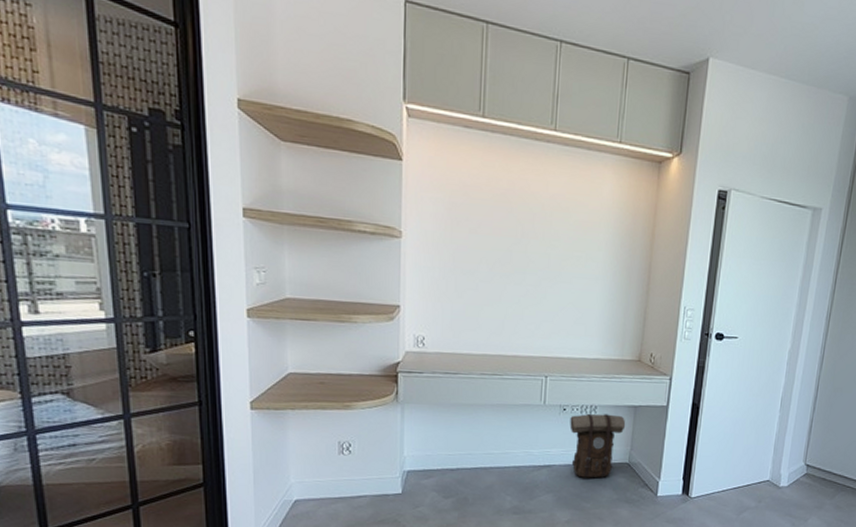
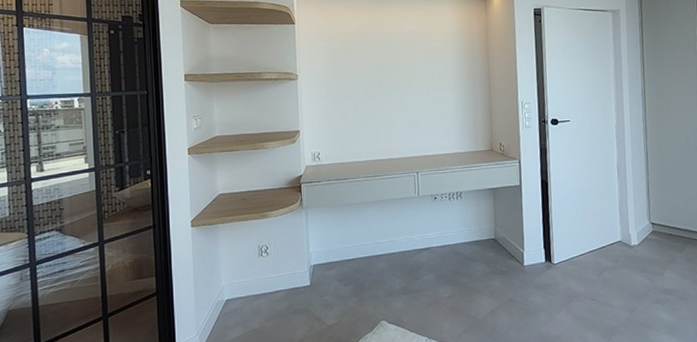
backpack: present [570,413,626,478] -> none [441,198,488,256]

